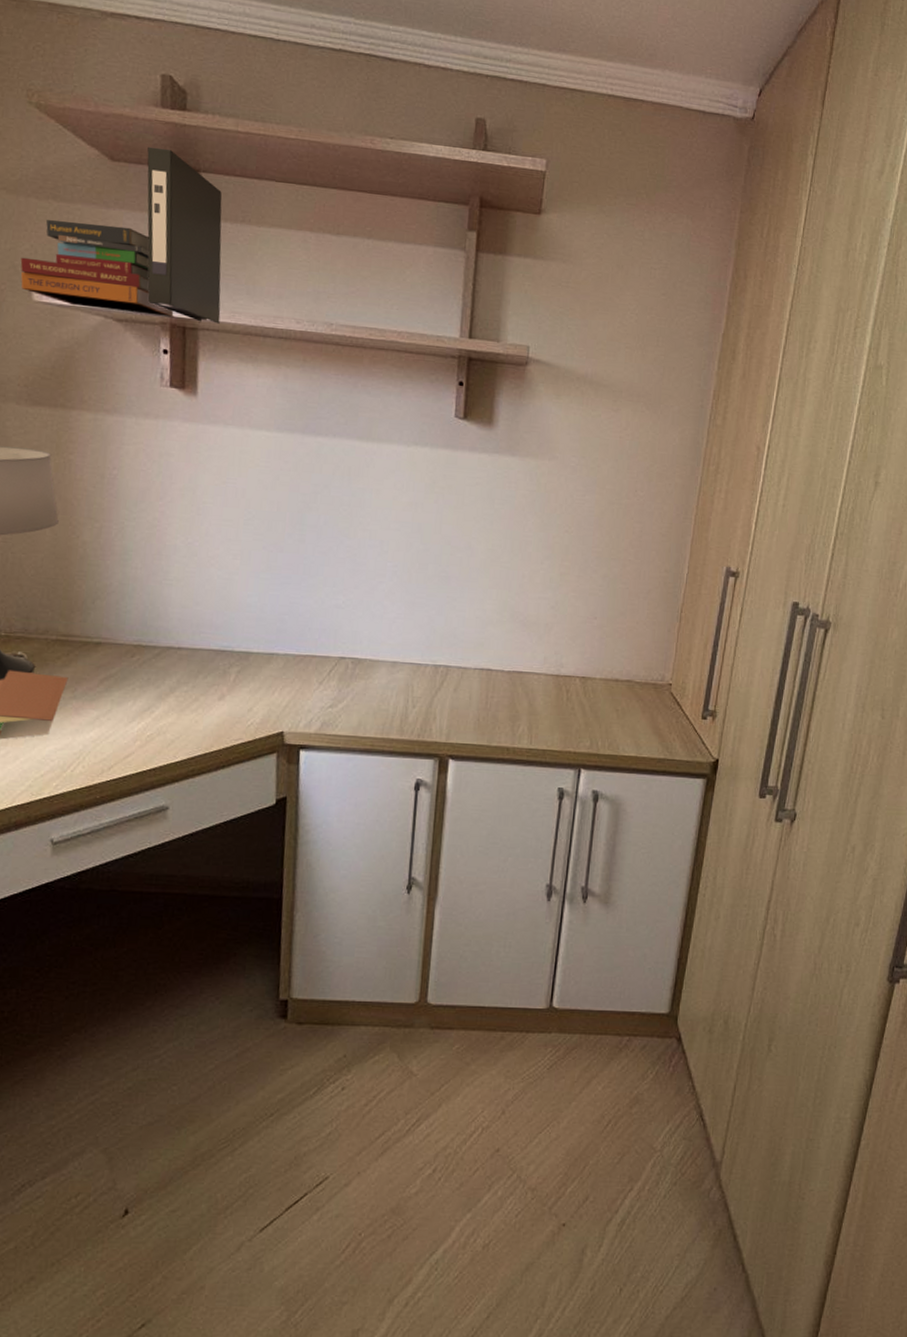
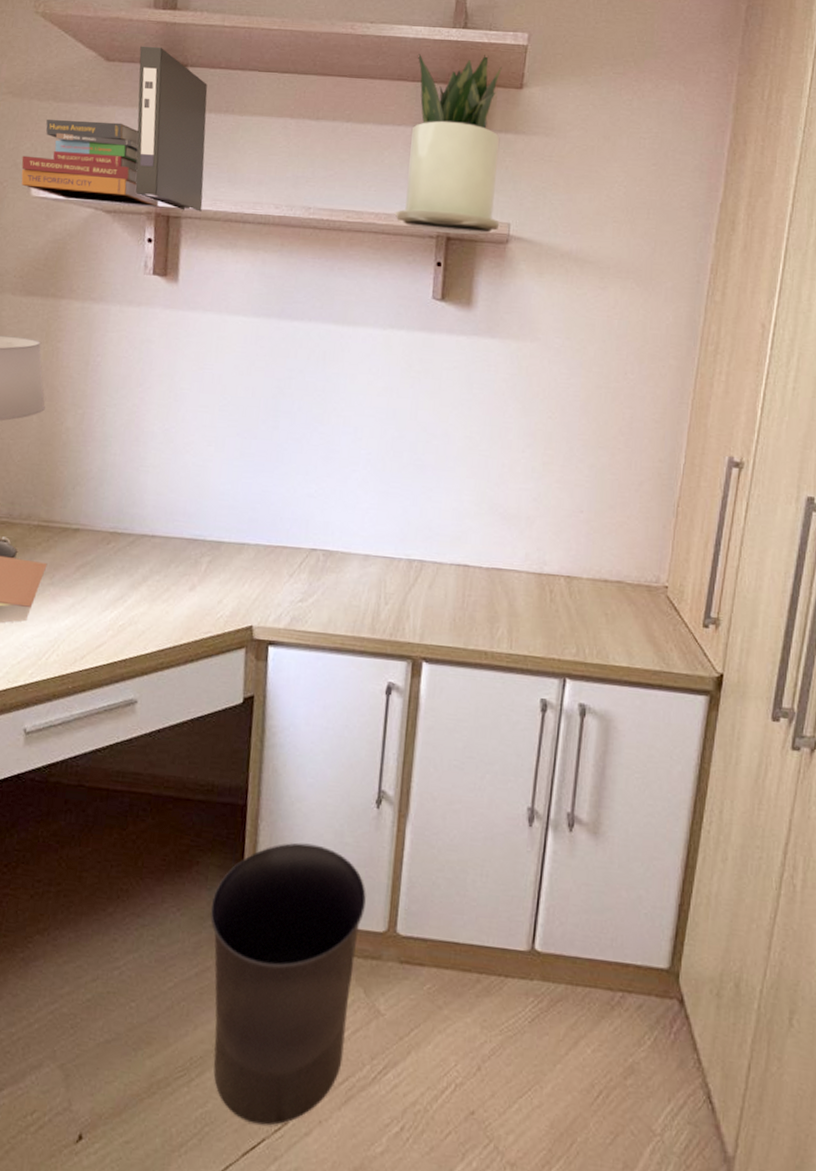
waste bin: none [249,929,399,1181] -> present [210,842,366,1125]
planter: none [417,173,521,356] -> present [394,54,502,235]

